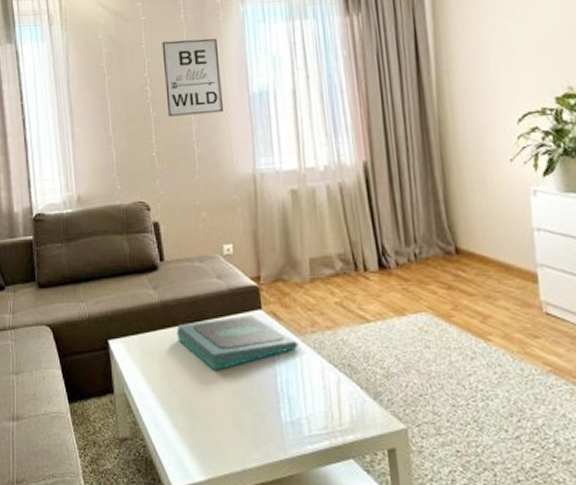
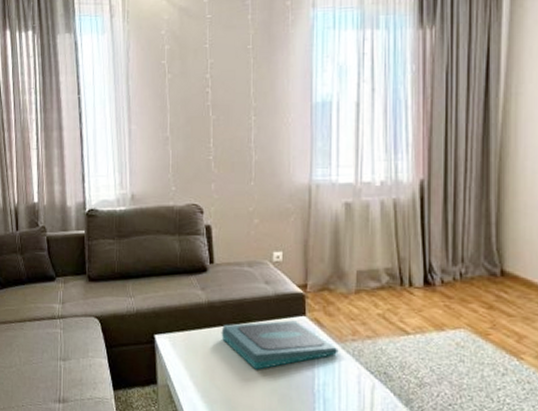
wall art: present [162,38,223,117] -> none [226,42,285,121]

